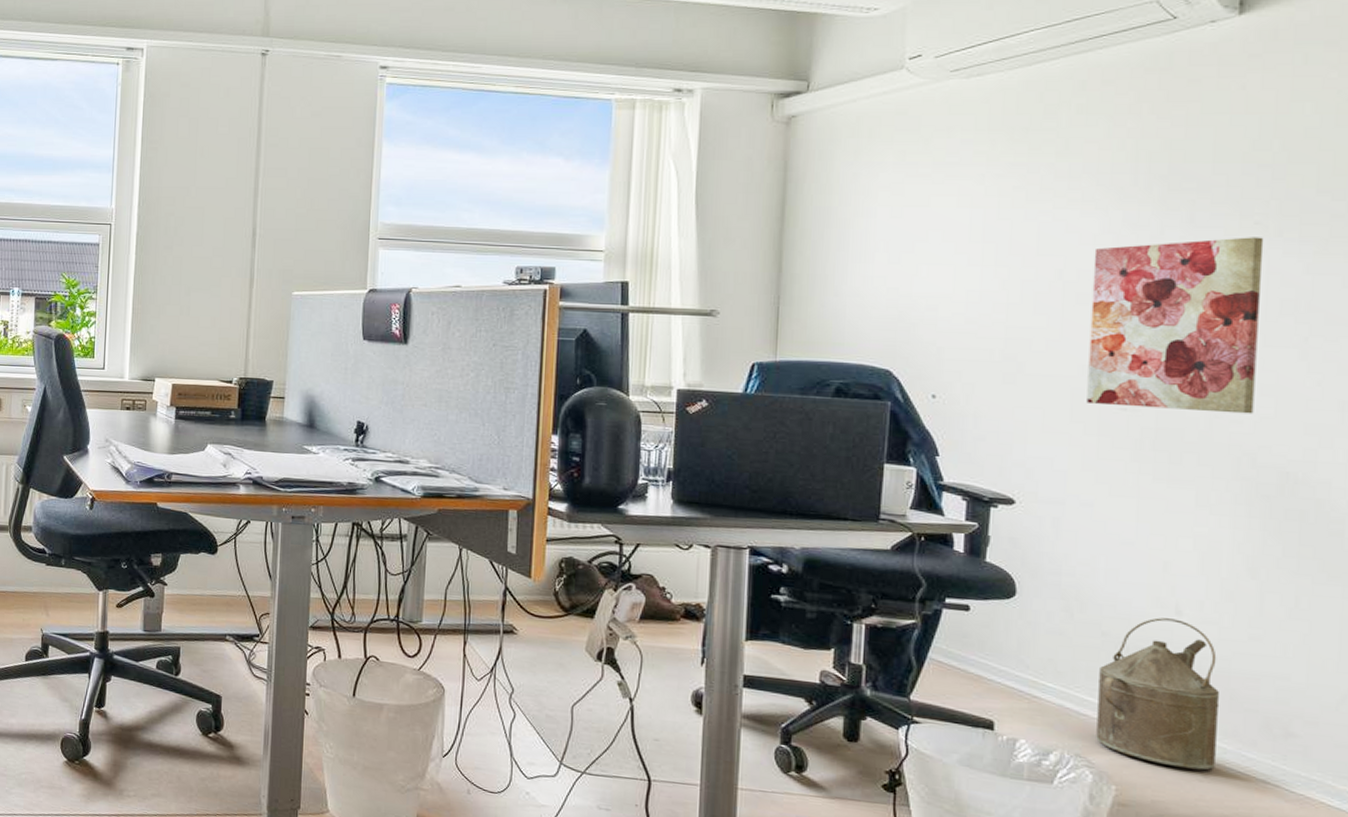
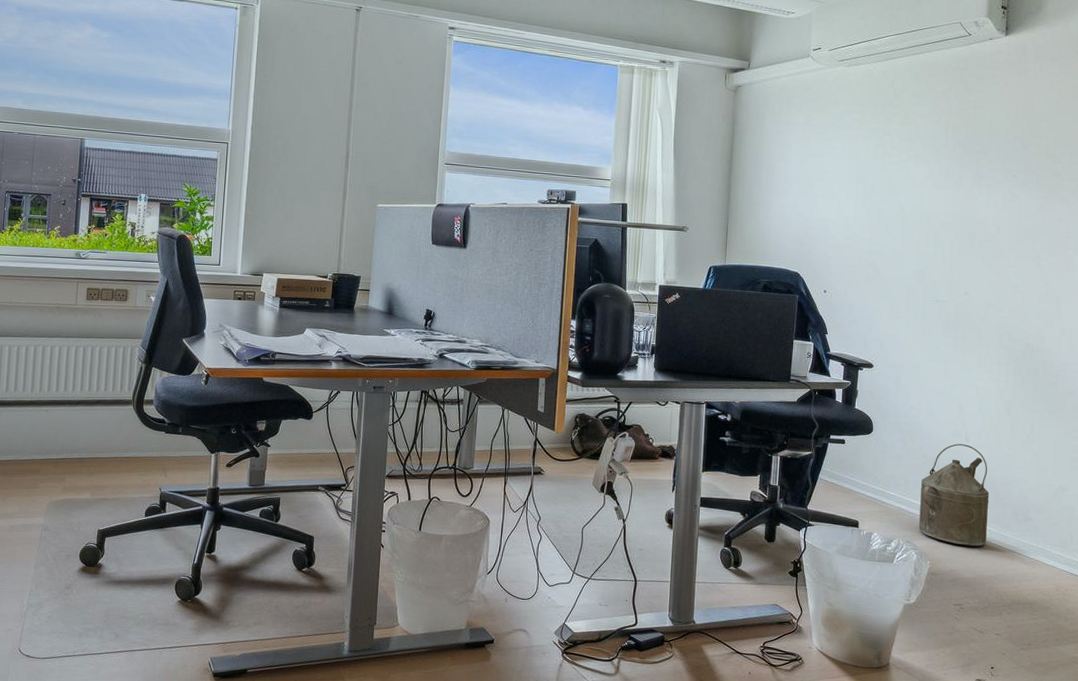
wall art: present [1086,237,1264,414] -> none [916,185,1017,305]

